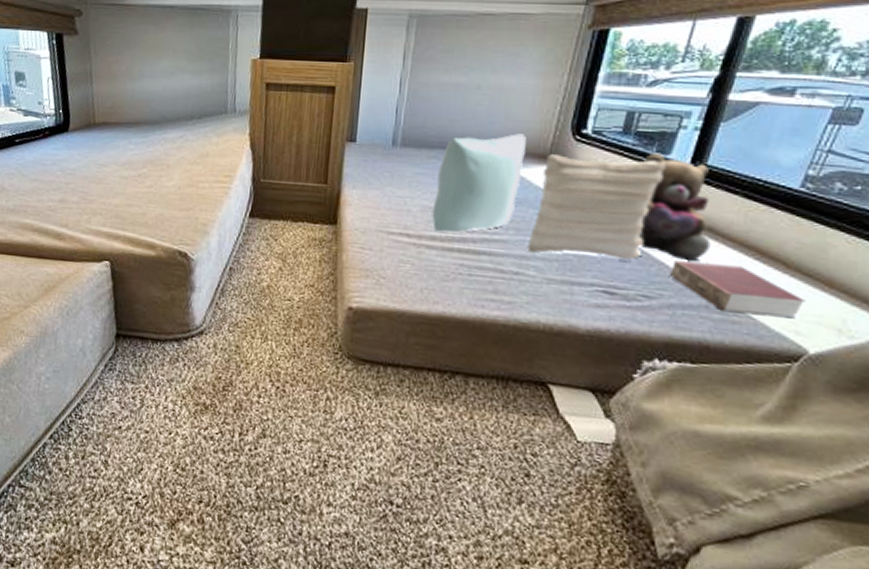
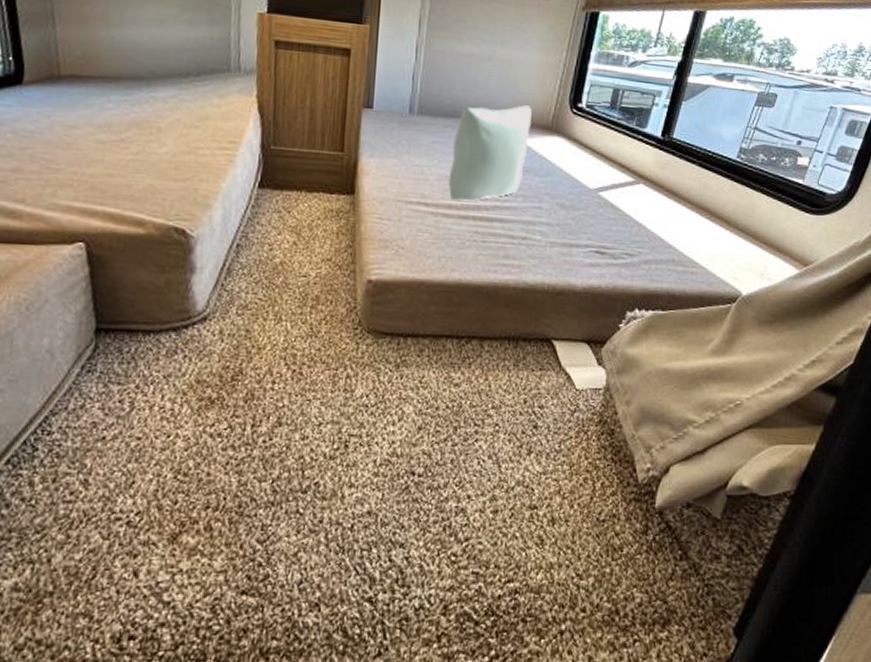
pillow: present [527,154,667,260] -> none [533,126,644,222]
teddy bear: present [638,153,711,261] -> none [622,126,676,221]
book: present [670,260,806,318] -> none [646,222,741,266]

